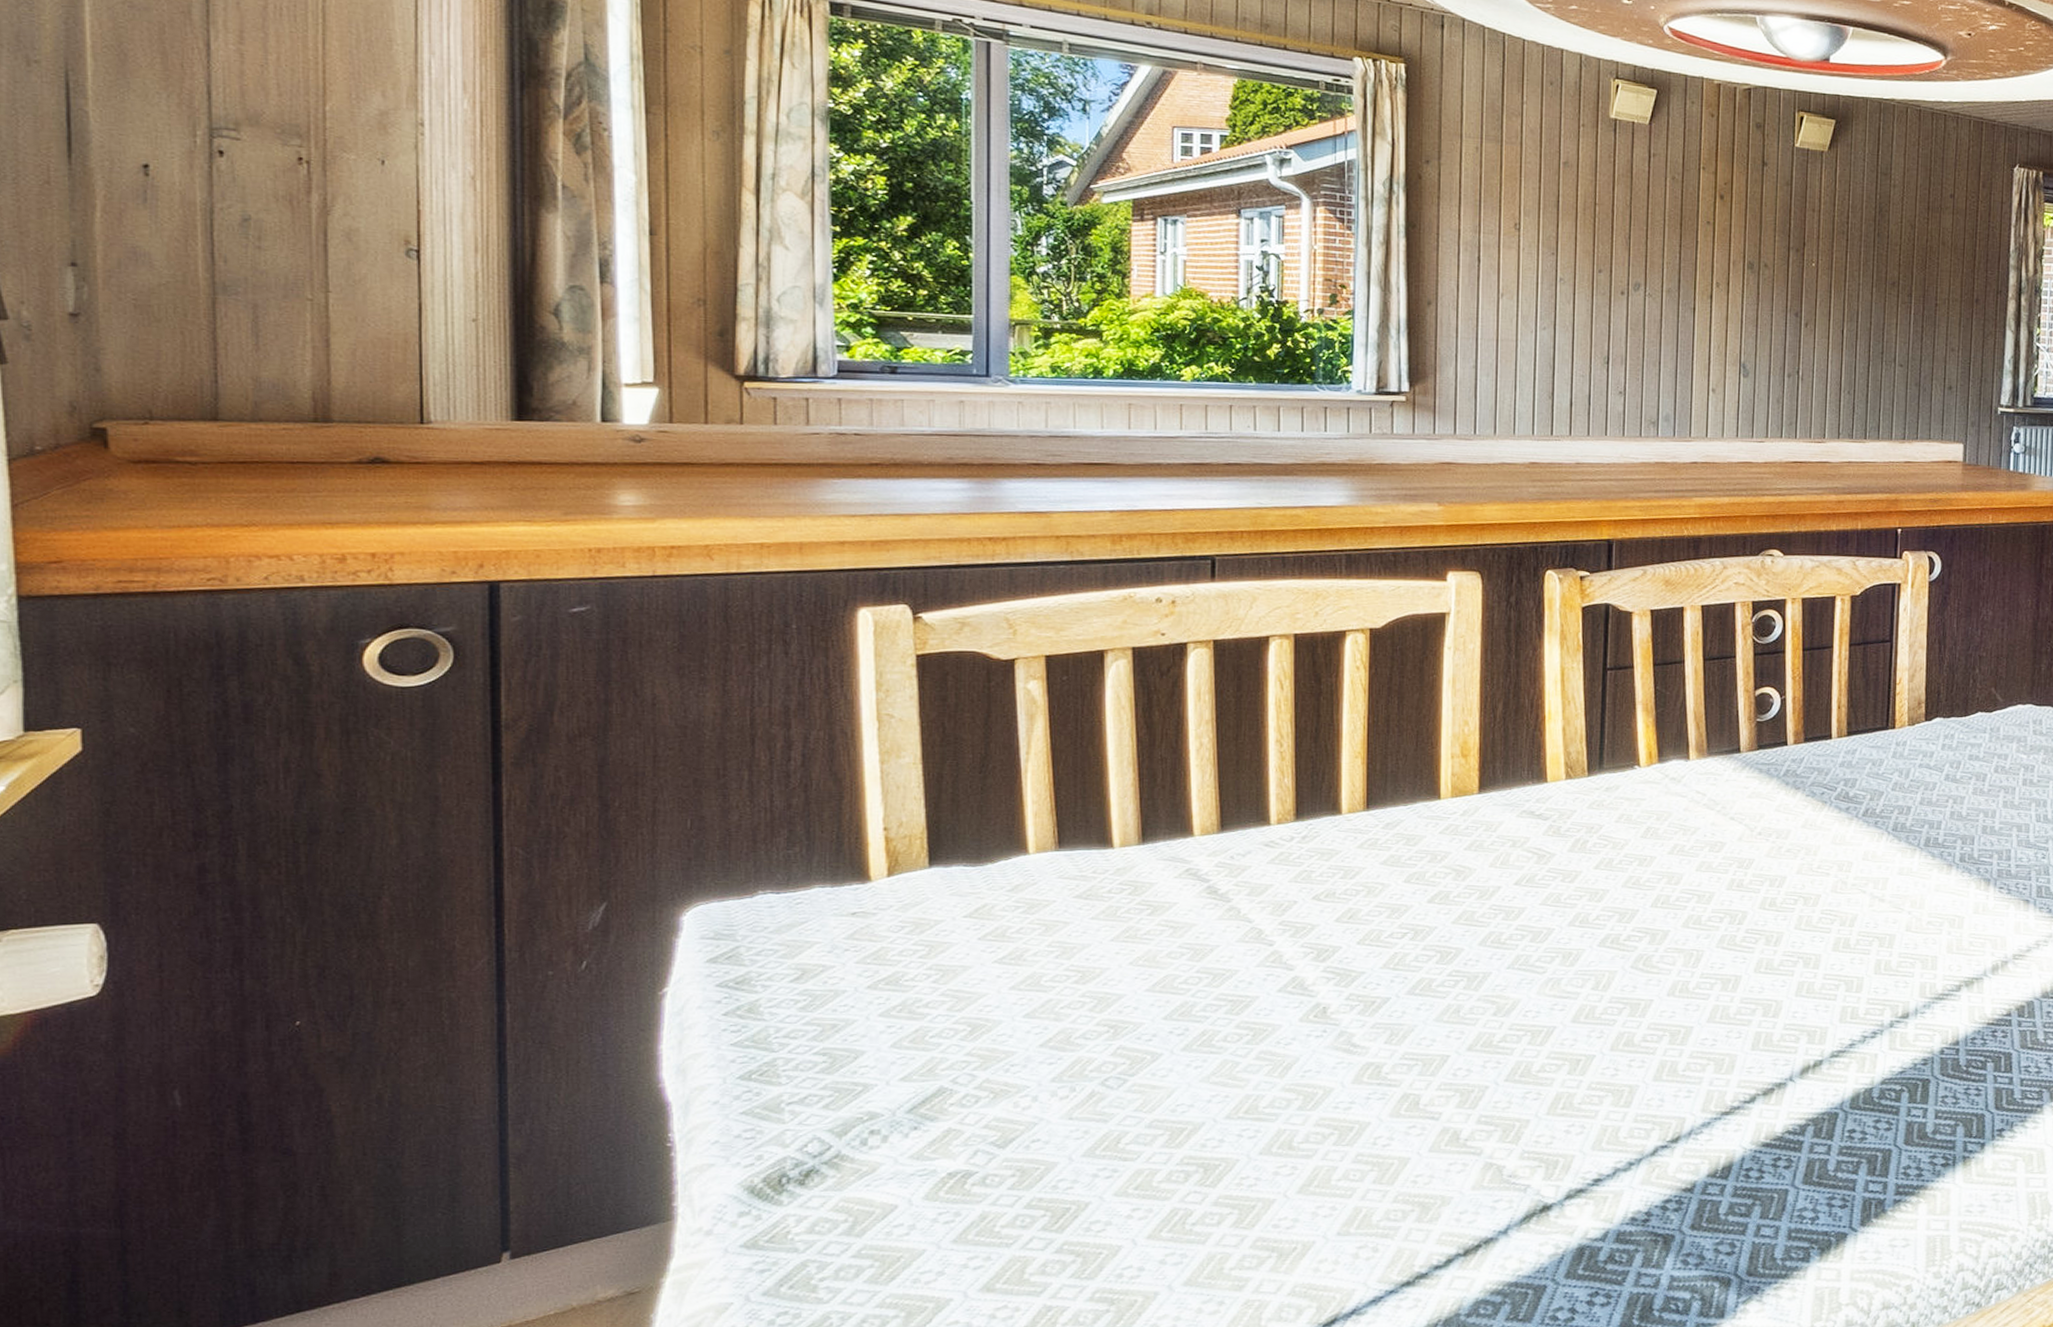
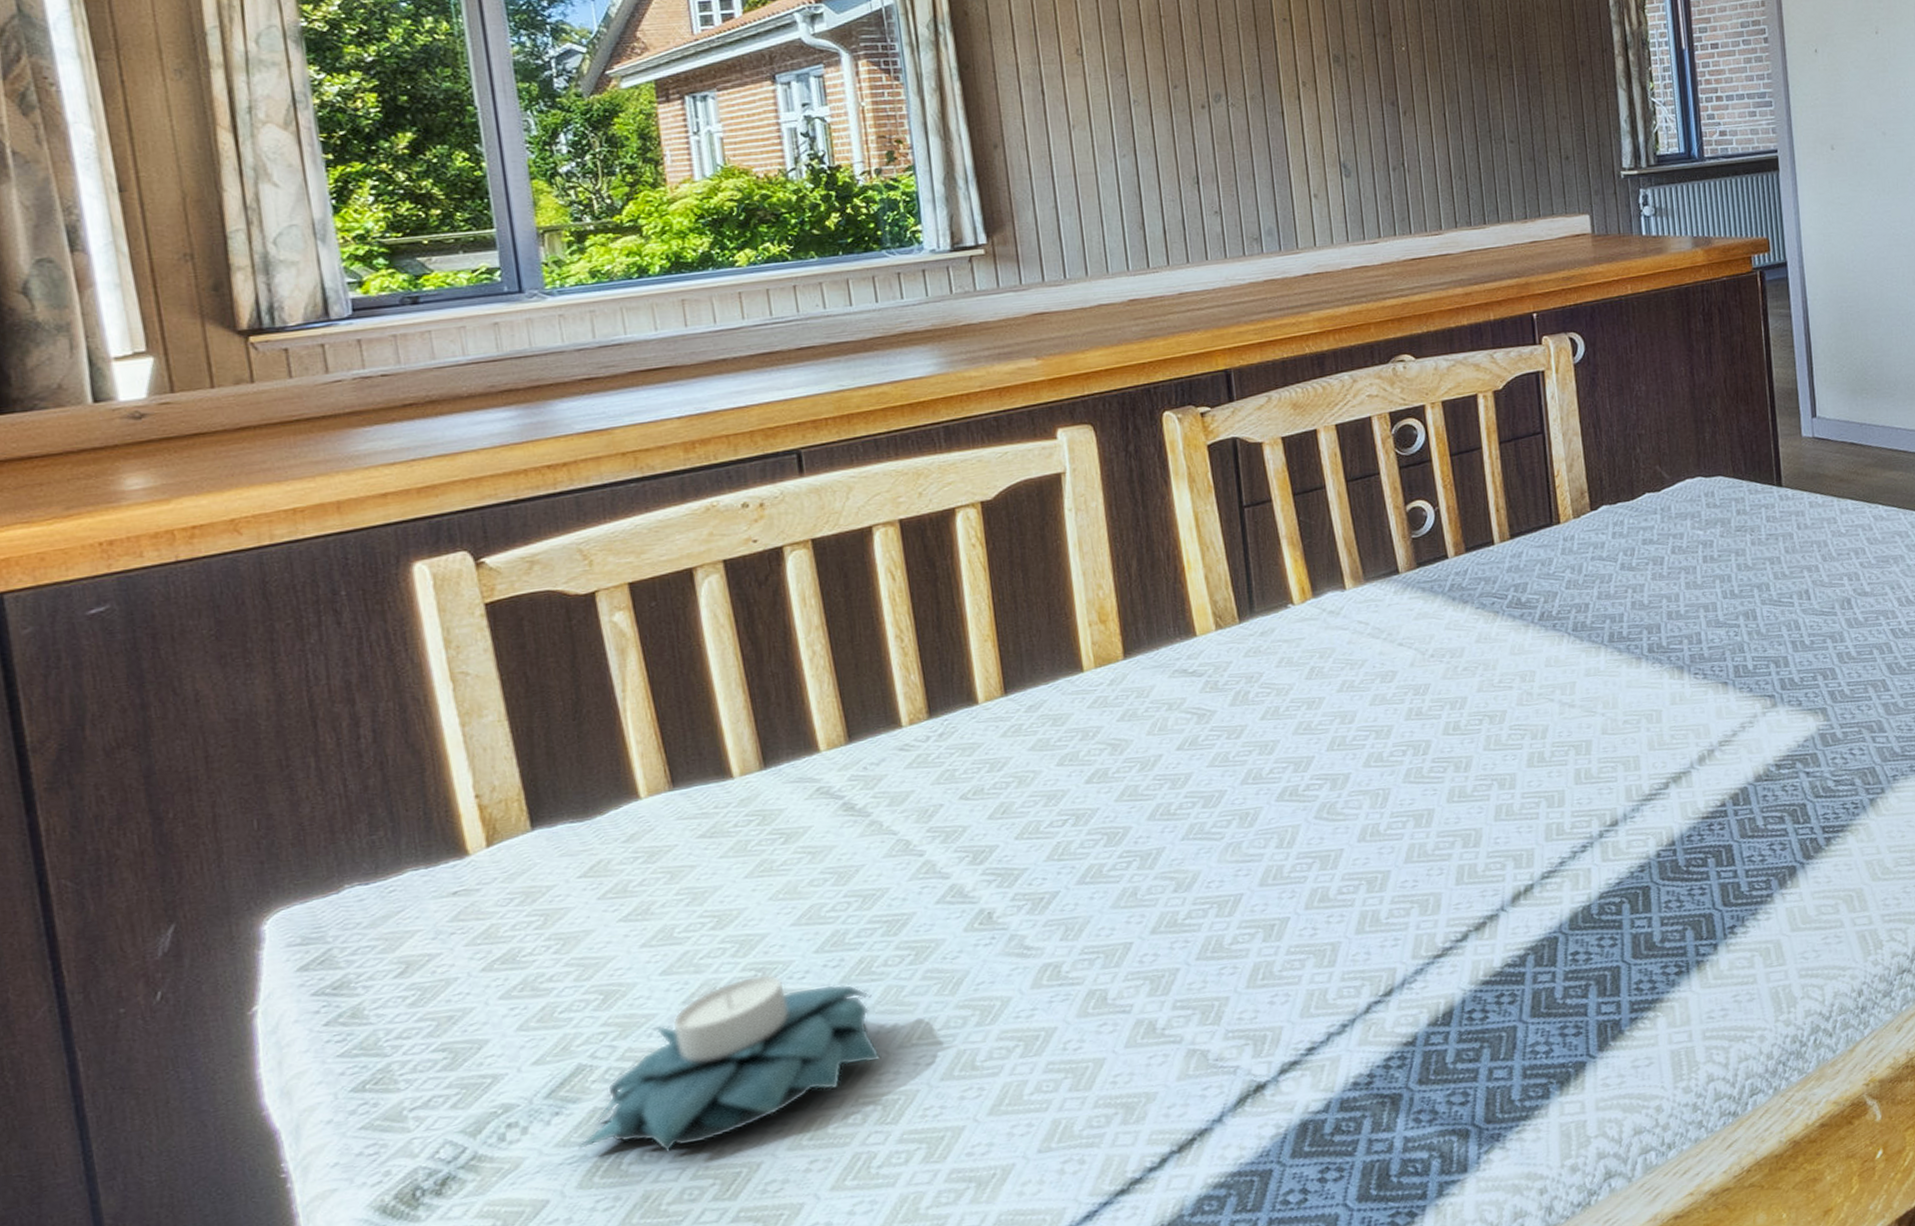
candle holder: none [930,1031,1209,1180] -> present [578,974,881,1153]

